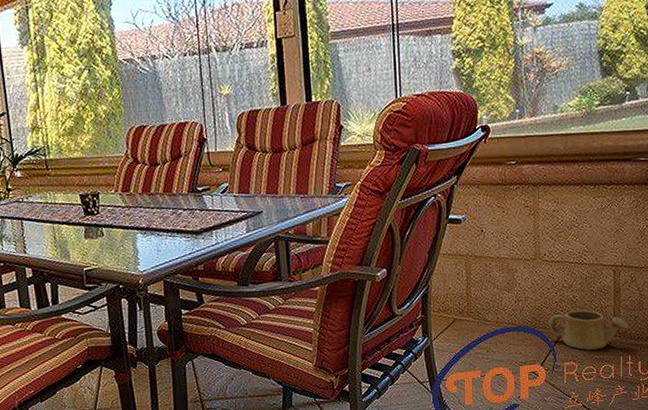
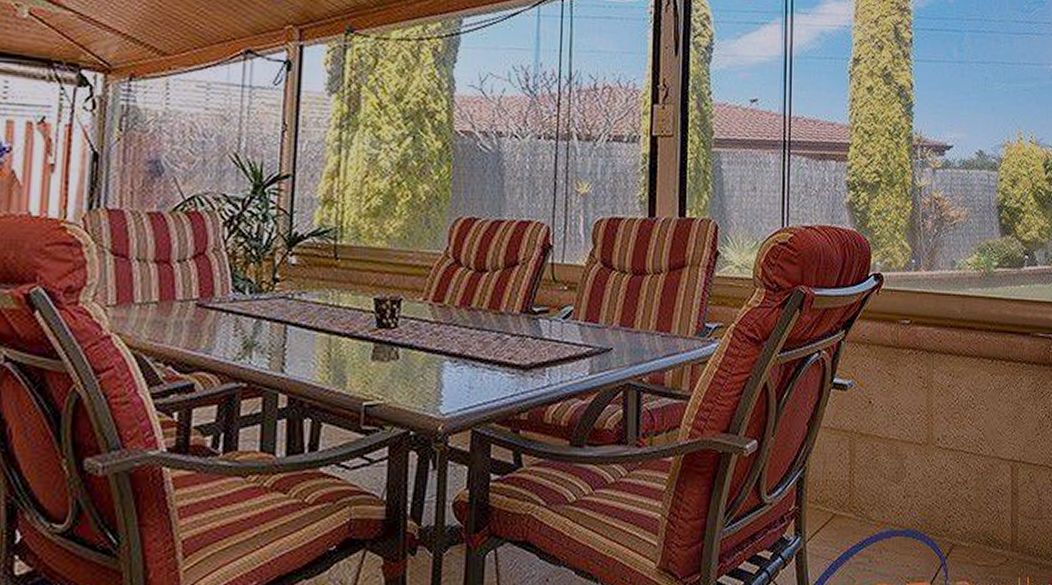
watering can: present [549,309,629,350] -> none [940,513,1028,567]

